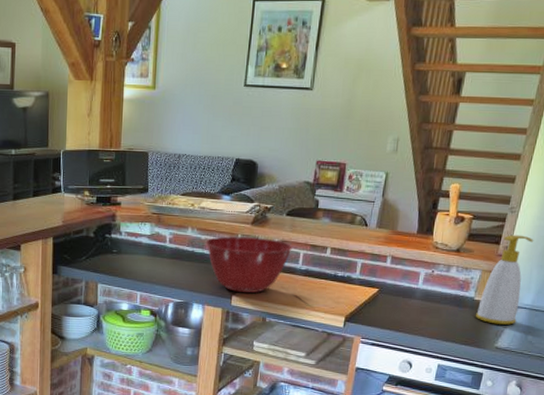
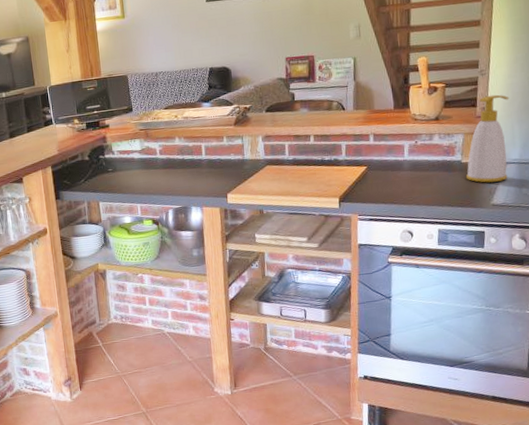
mixing bowl: present [205,236,292,293] -> none [194,136,277,190]

